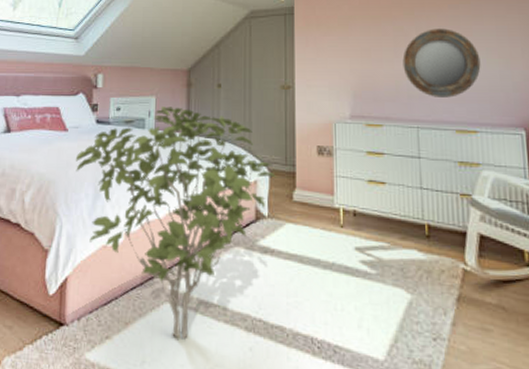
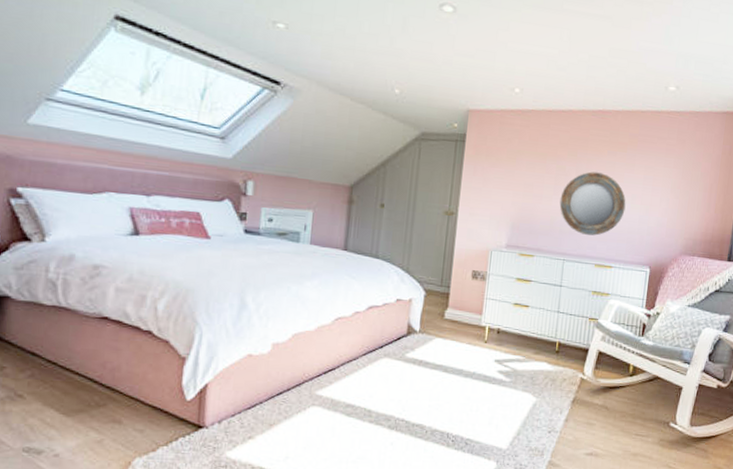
shrub: present [75,106,276,340] -> none [218,221,430,438]

